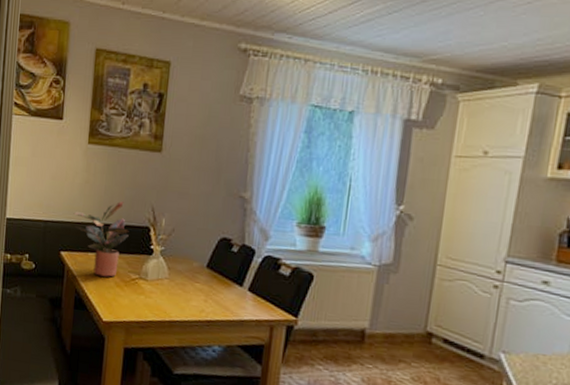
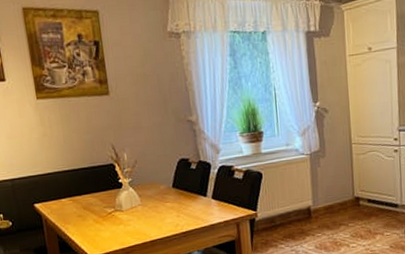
potted plant: present [73,201,129,277] -> none [38,146,96,218]

